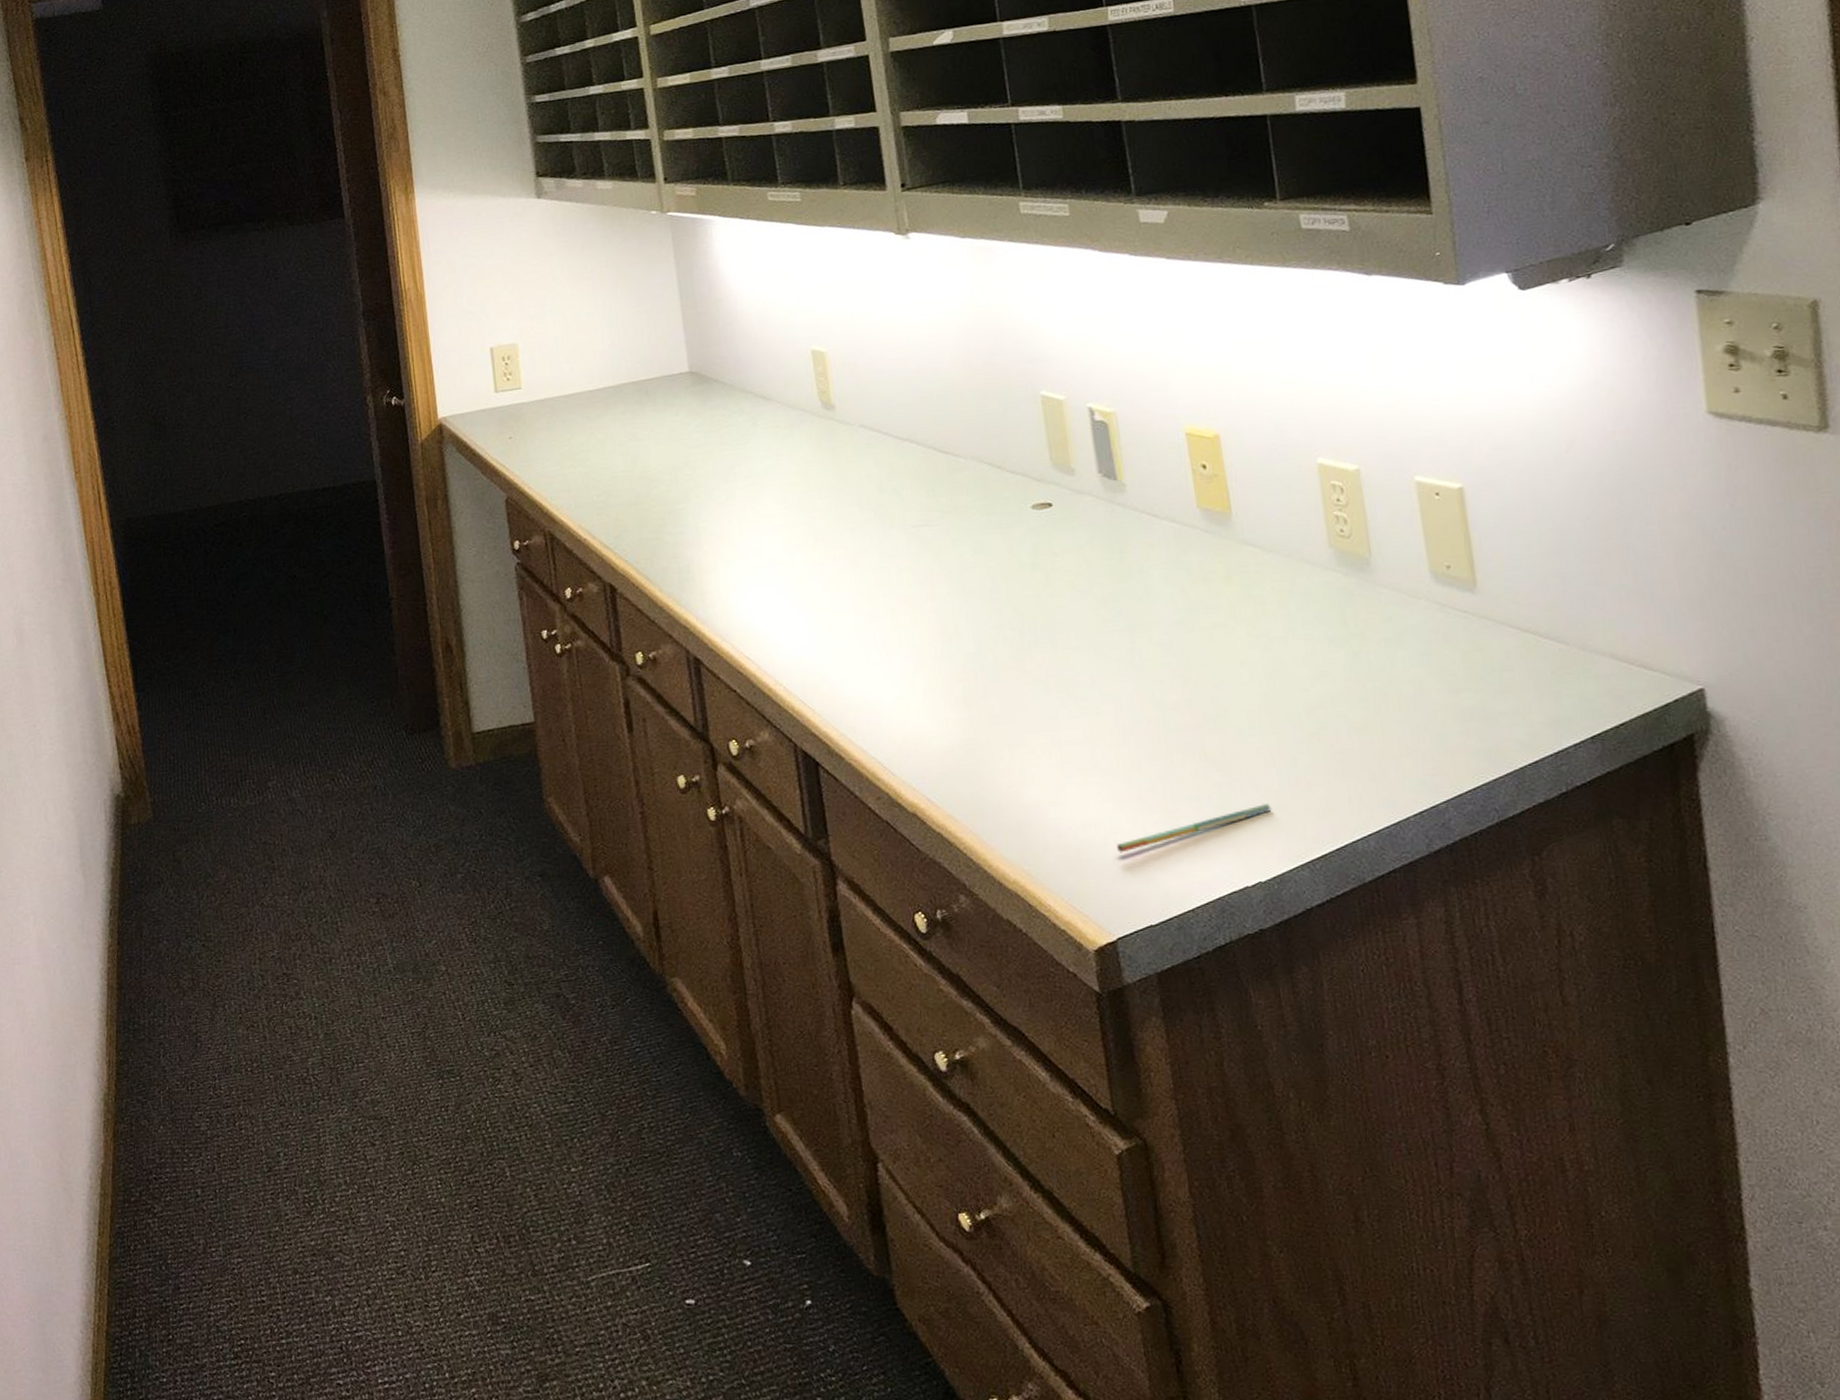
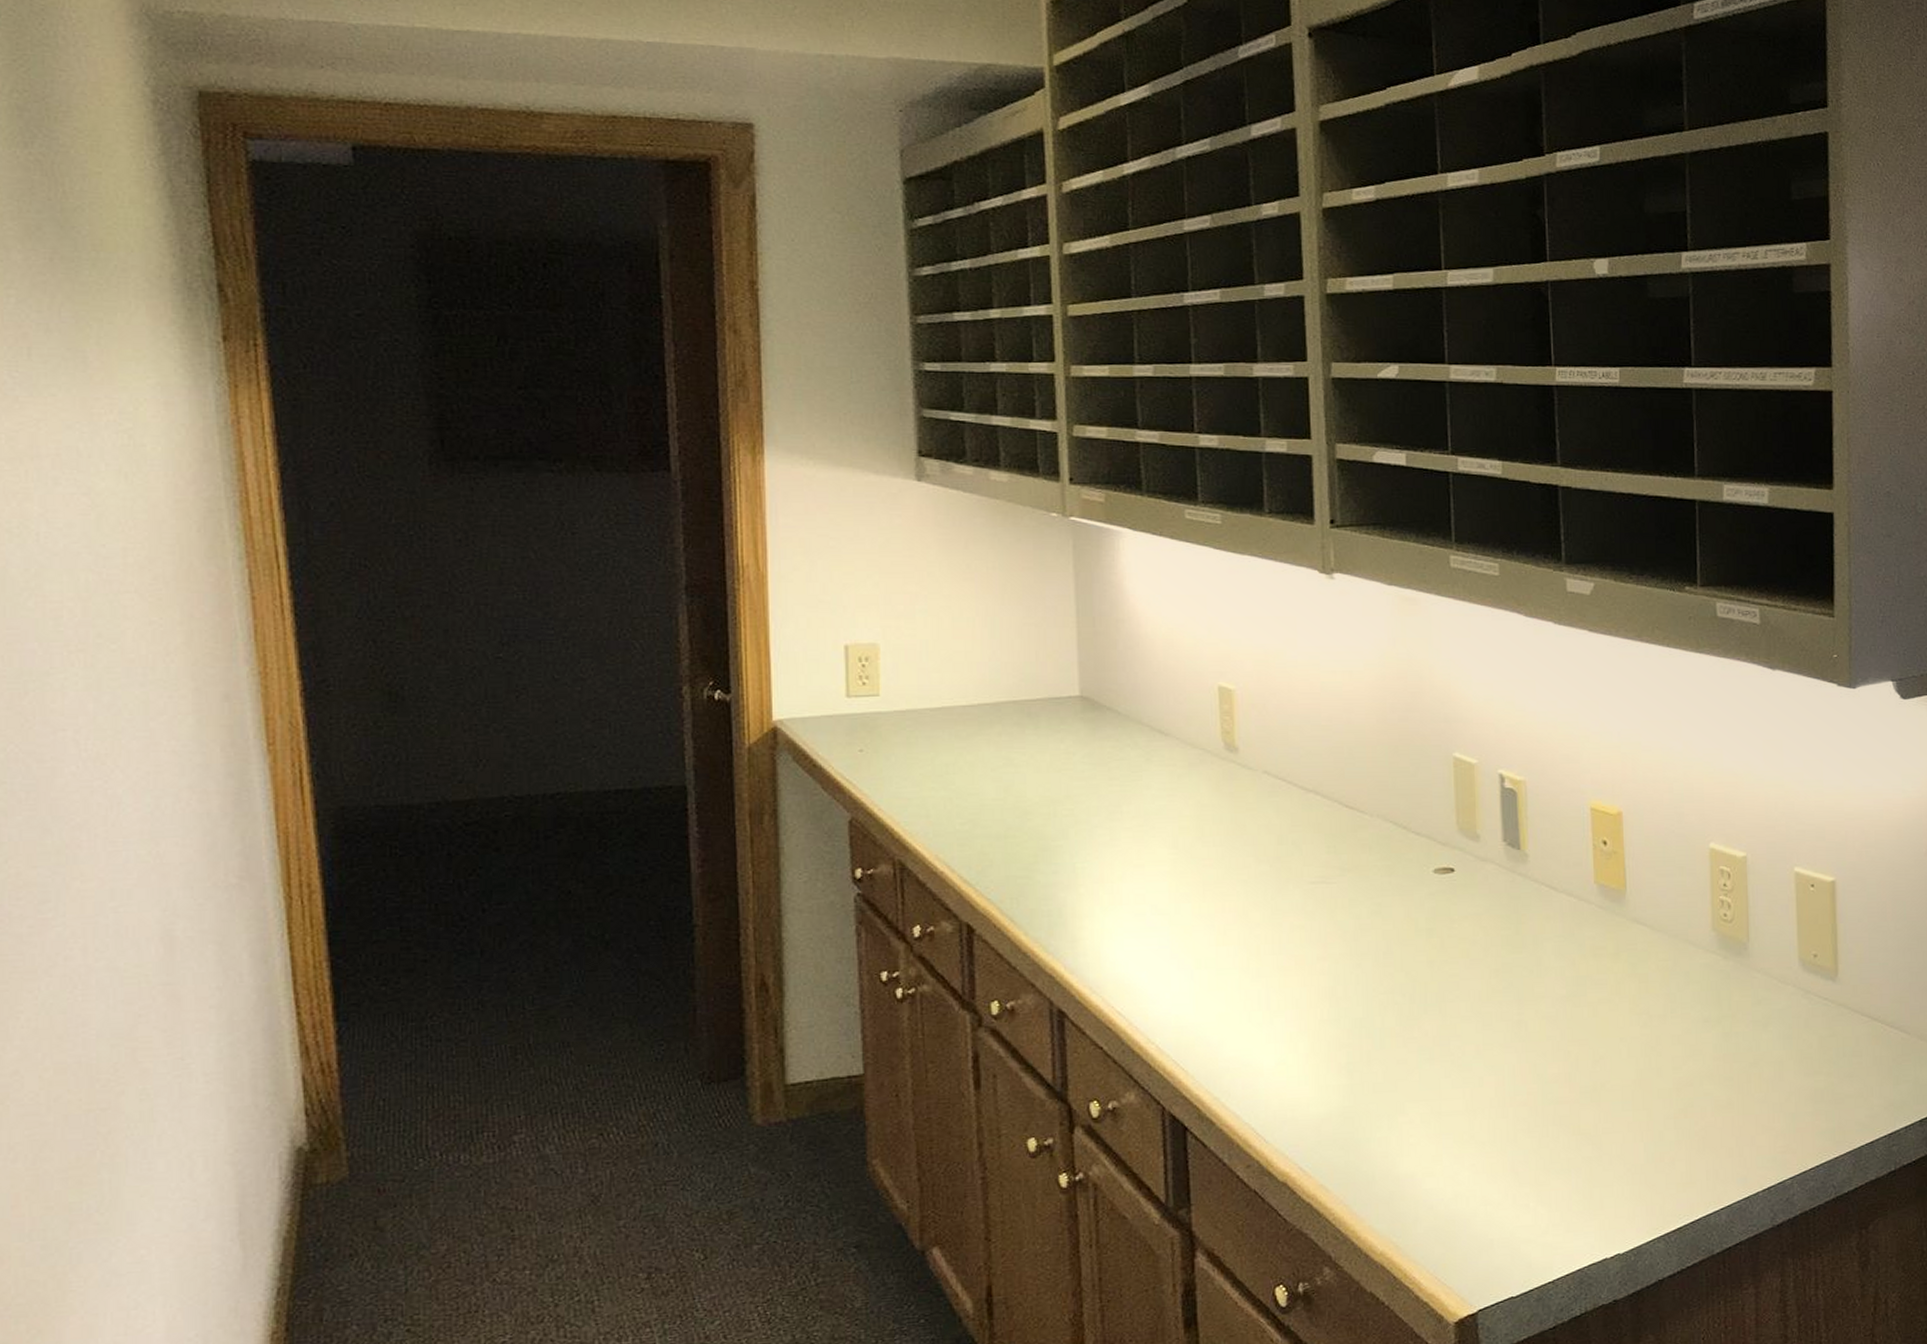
pen: present [1117,804,1272,853] -> none [1486,1178,1636,1225]

